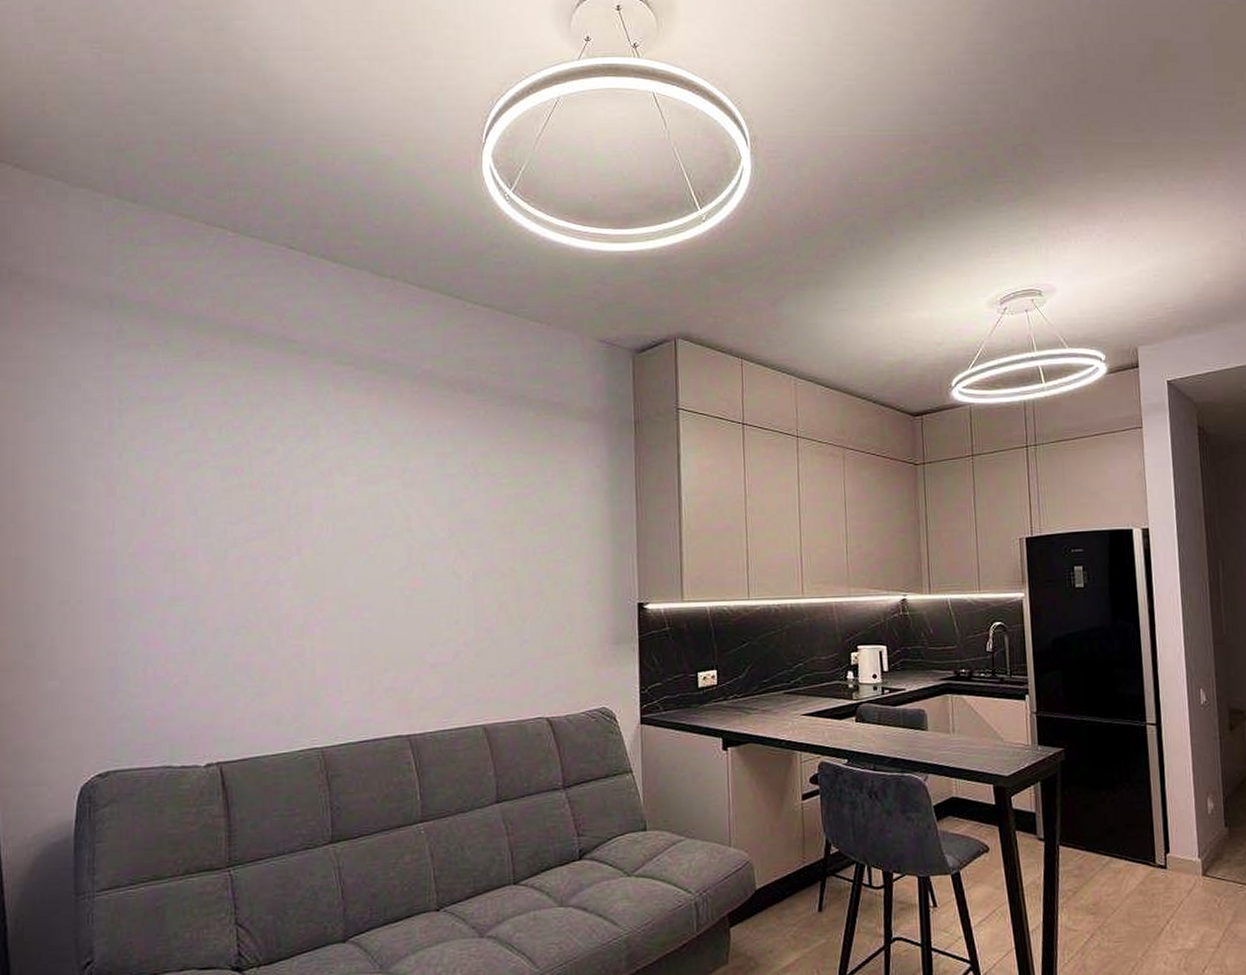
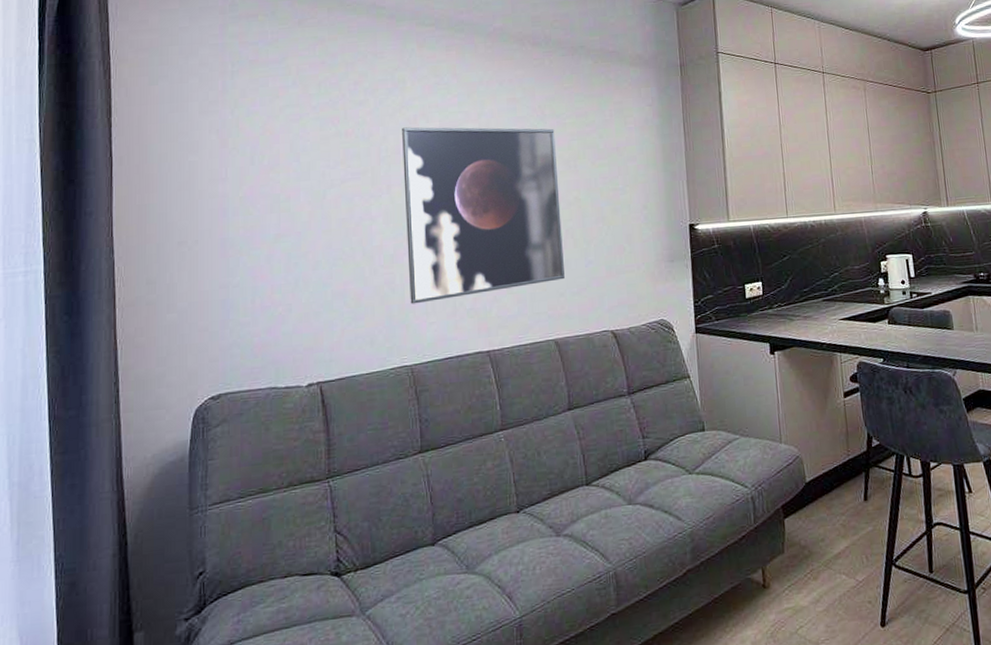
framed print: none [315,481,496,681] -> present [402,127,565,304]

